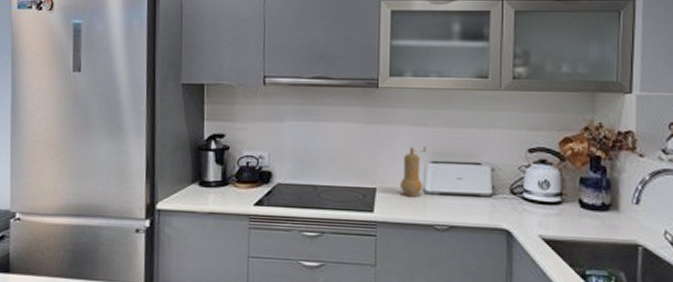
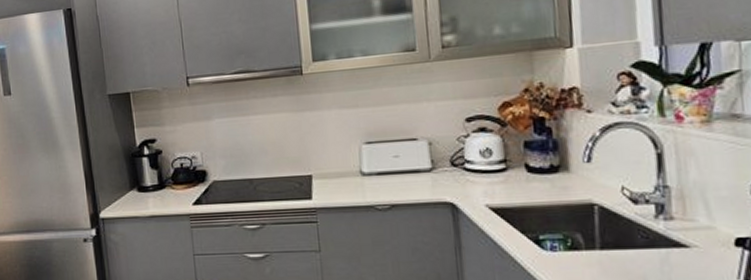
pepper mill: present [400,146,427,197] -> none [336,128,360,180]

